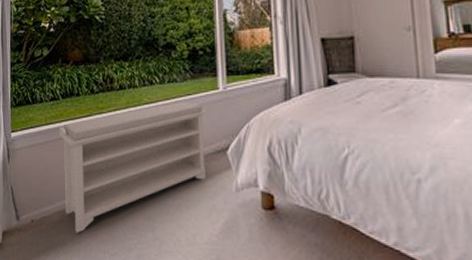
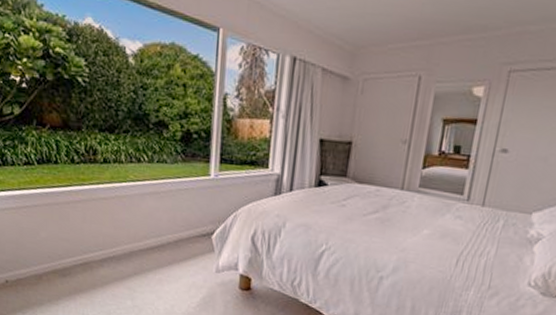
bench: present [59,101,208,233] -> none [34,183,197,296]

